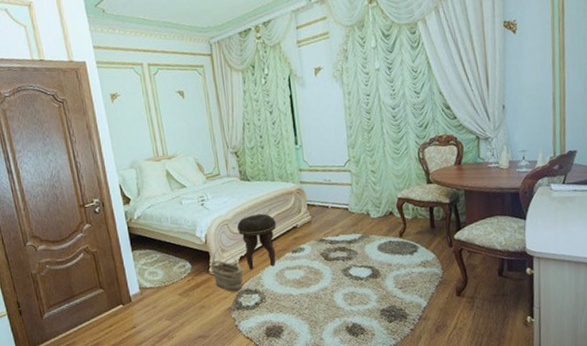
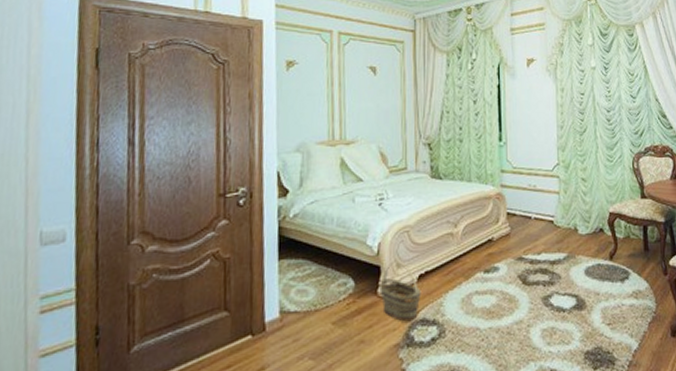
footstool: present [236,214,277,270] -> none [419,221,468,293]

